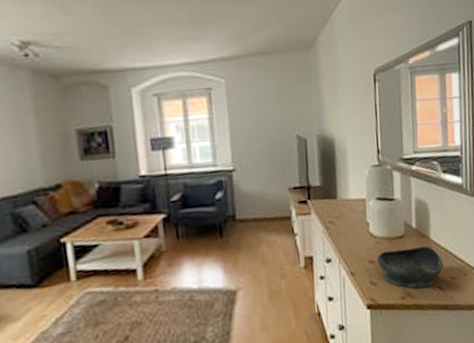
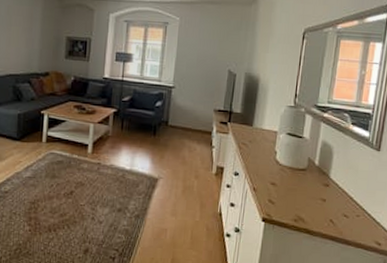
bowl: present [376,245,444,288] -> none [278,178,338,217]

